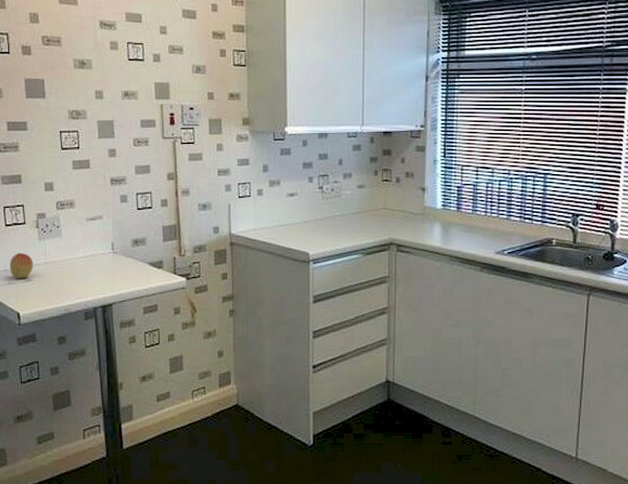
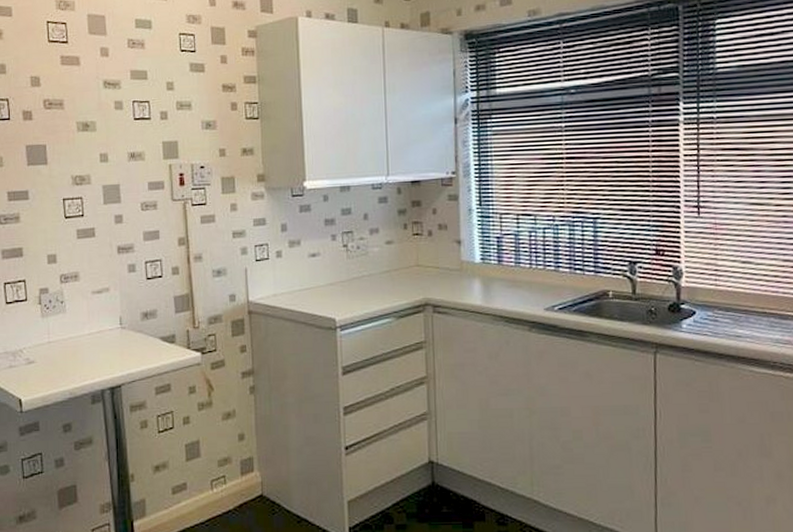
fruit: present [10,252,34,279] -> none [11,332,36,361]

